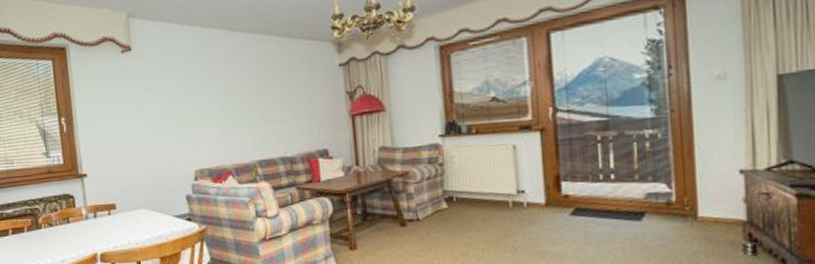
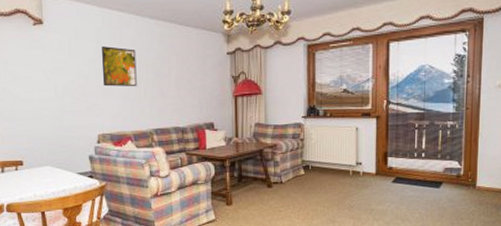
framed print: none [194,69,236,115] -> present [101,46,137,87]

